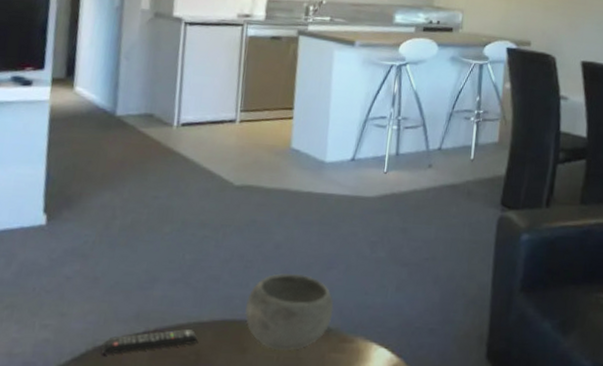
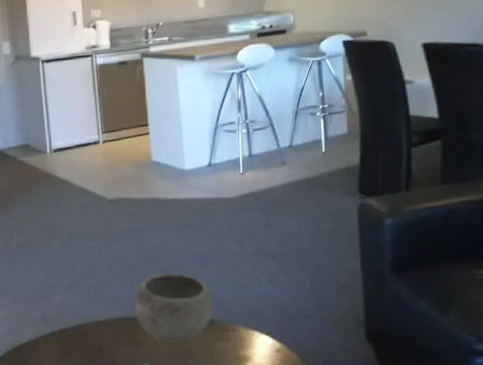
remote control: present [101,328,199,354] -> none [19,327,99,353]

